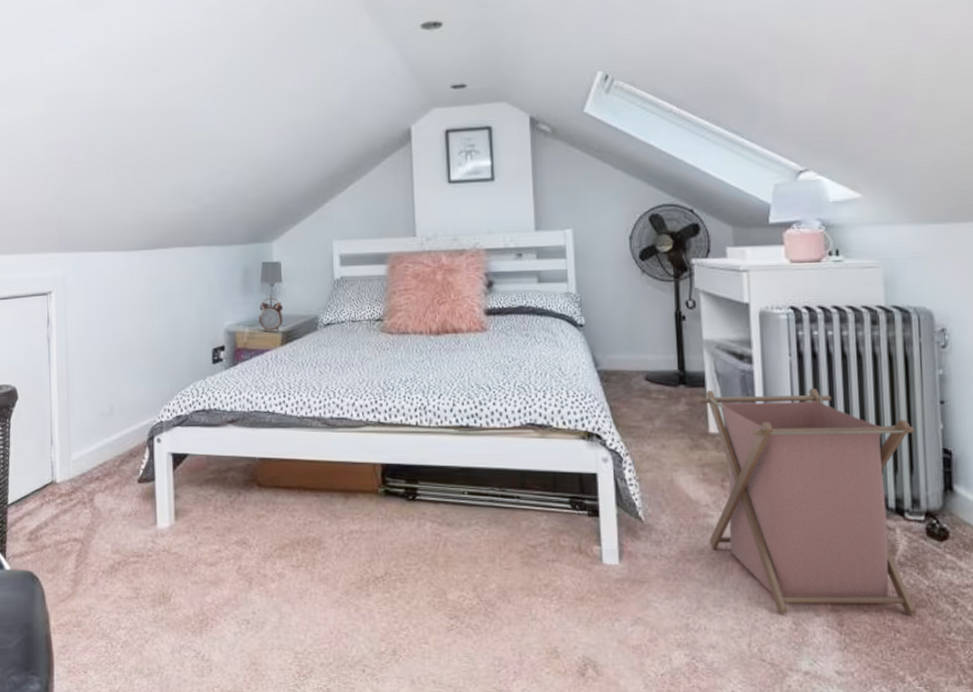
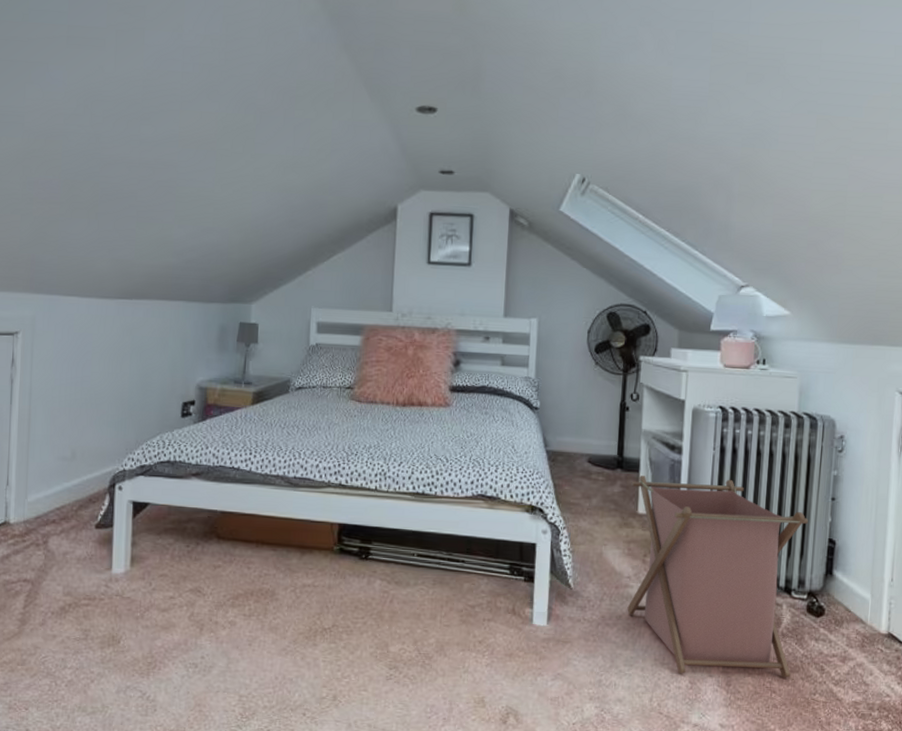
alarm clock: present [258,298,284,332] -> none [231,358,257,391]

